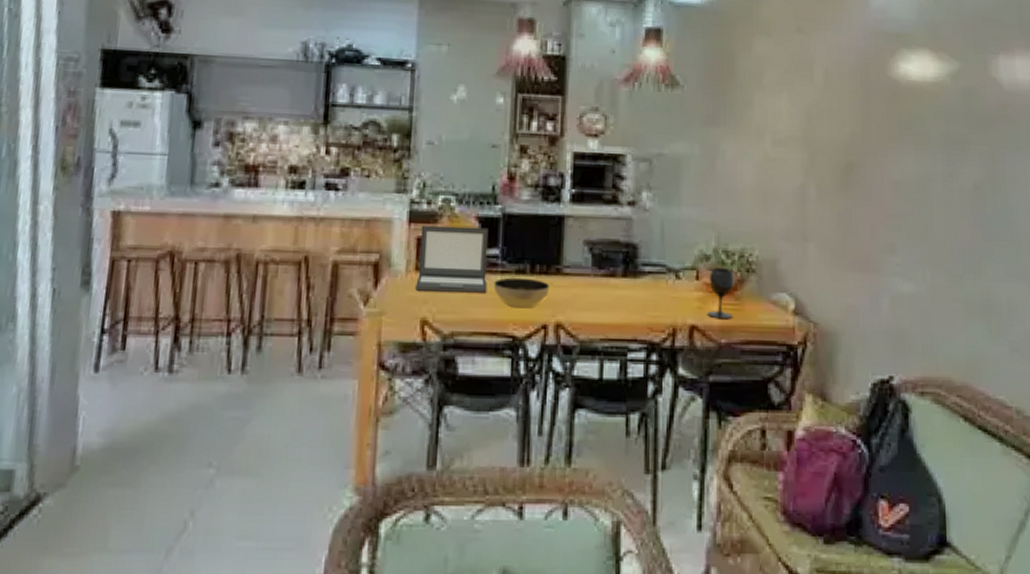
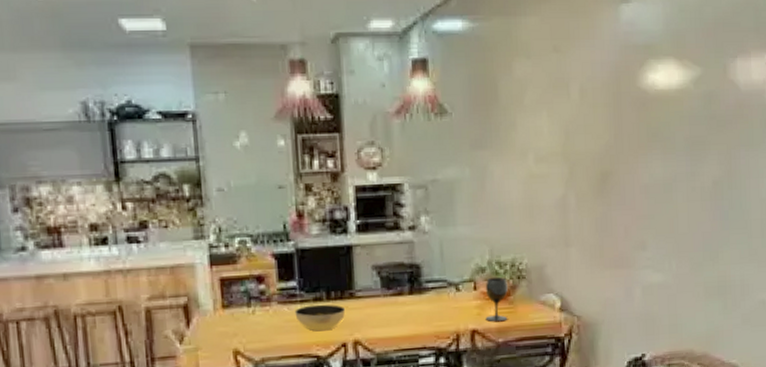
laptop: present [416,225,489,293] -> none [222,263,290,326]

